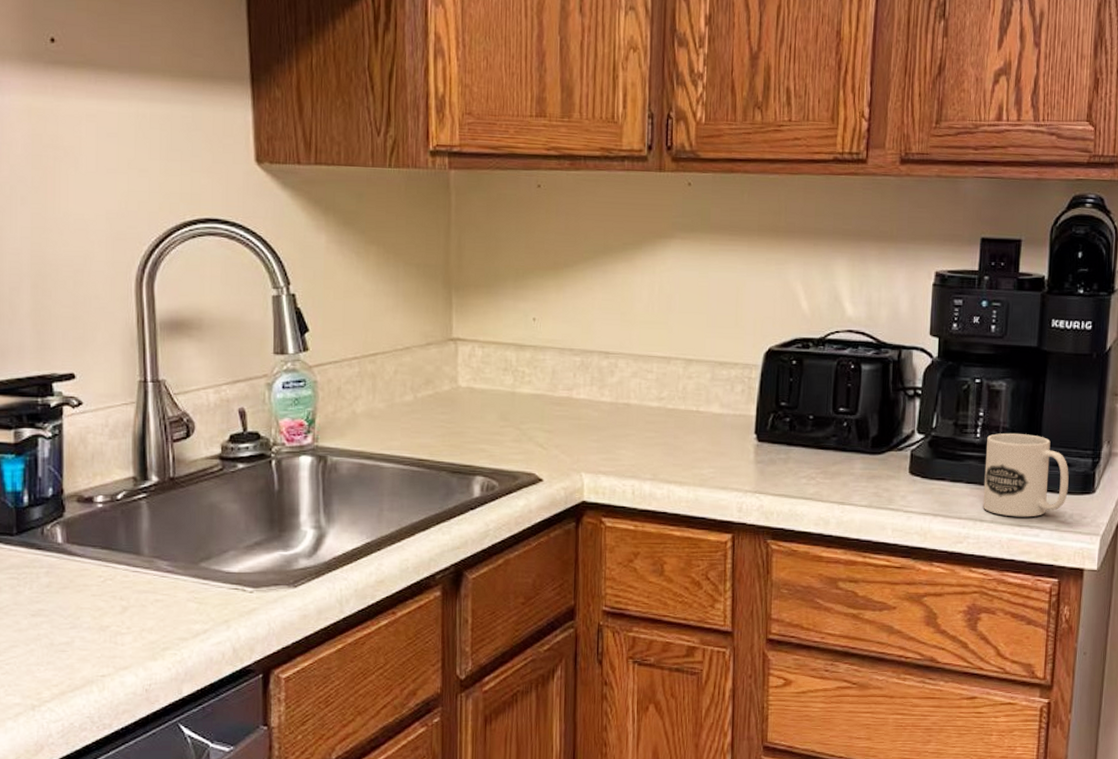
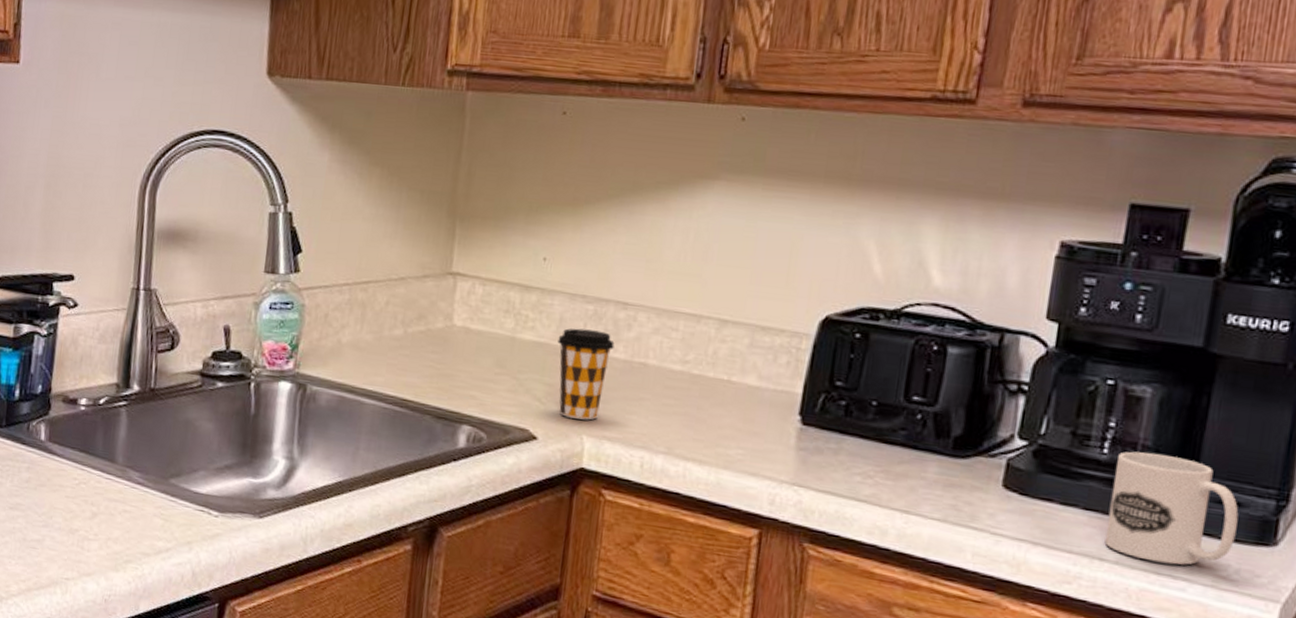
coffee cup: none [552,378,601,459] -> present [557,328,615,420]

